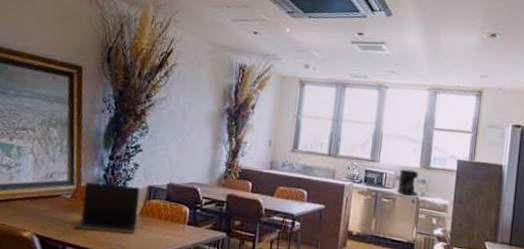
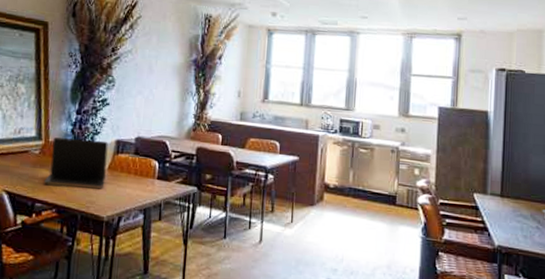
coffee maker: present [397,169,419,197] -> none [374,117,398,146]

